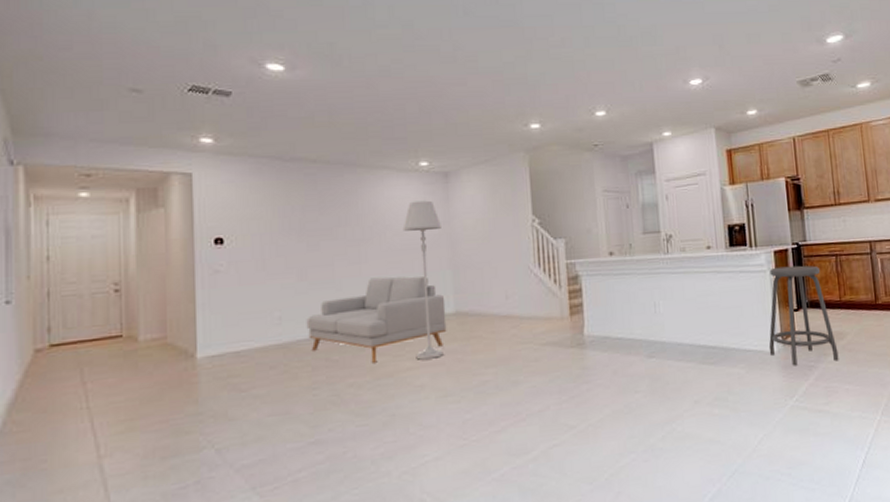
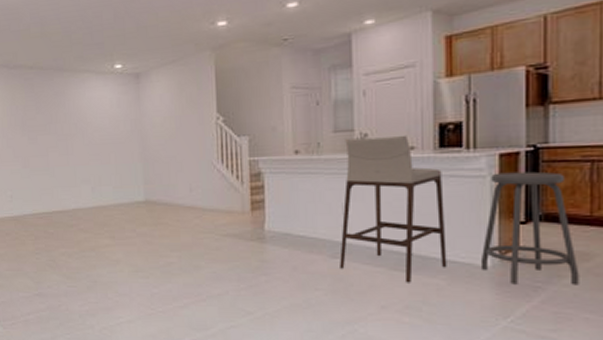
sofa: present [306,275,447,363] -> none [29,167,138,238]
floor lamp: present [402,200,444,360] -> none [101,100,135,239]
bar stool: none [653,235,744,375] -> present [340,135,447,283]

